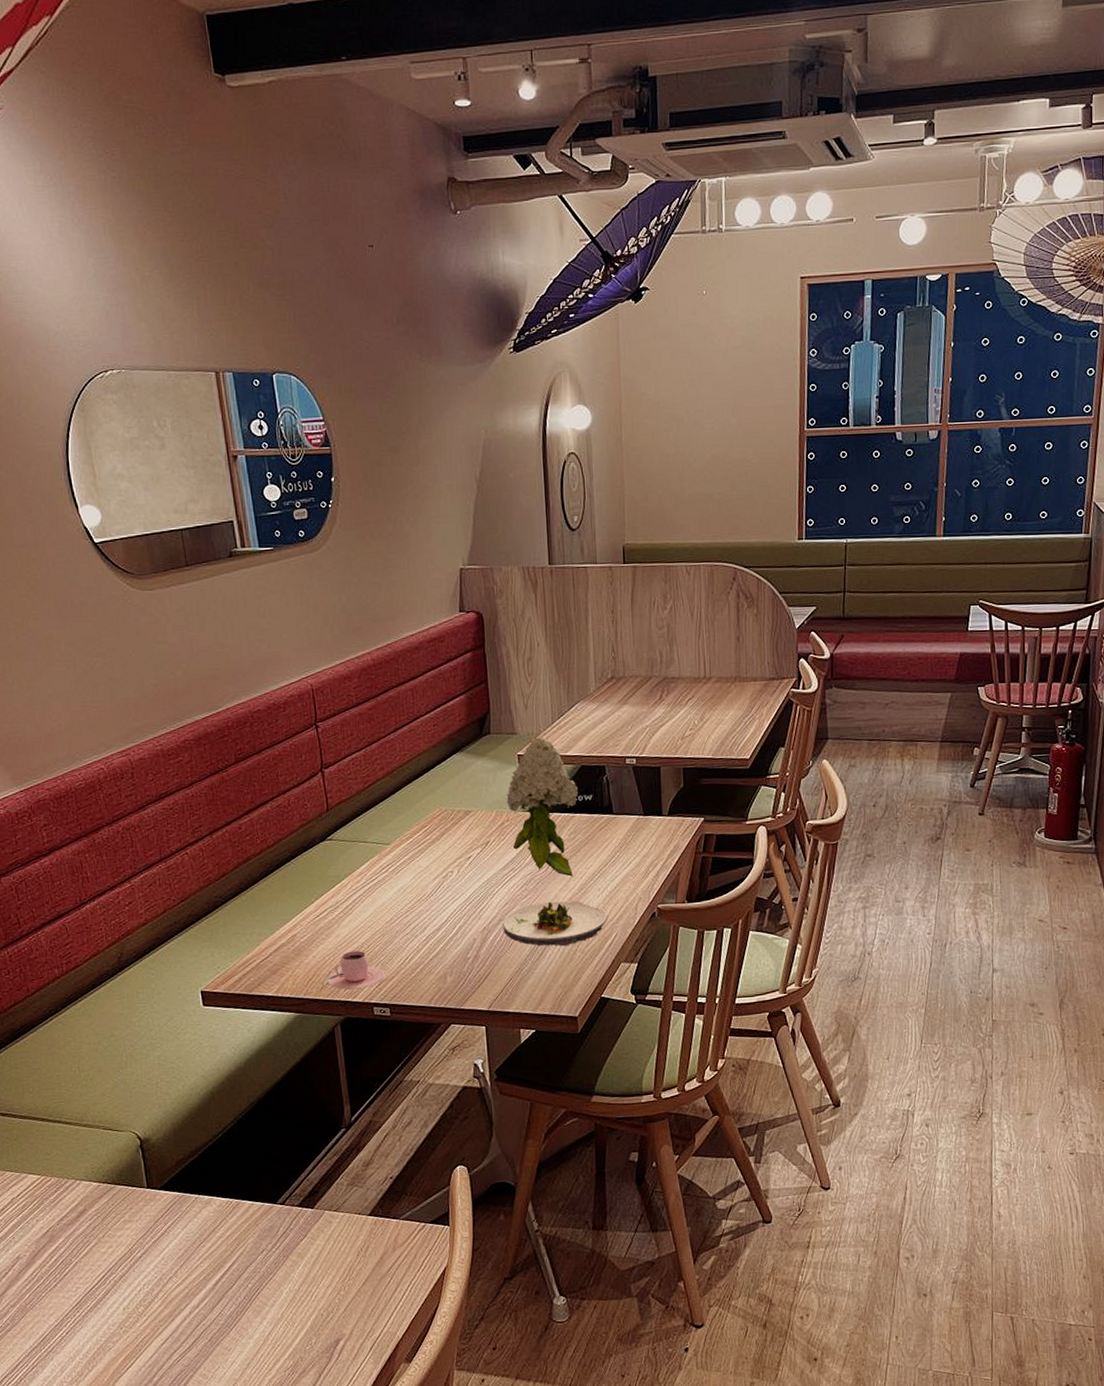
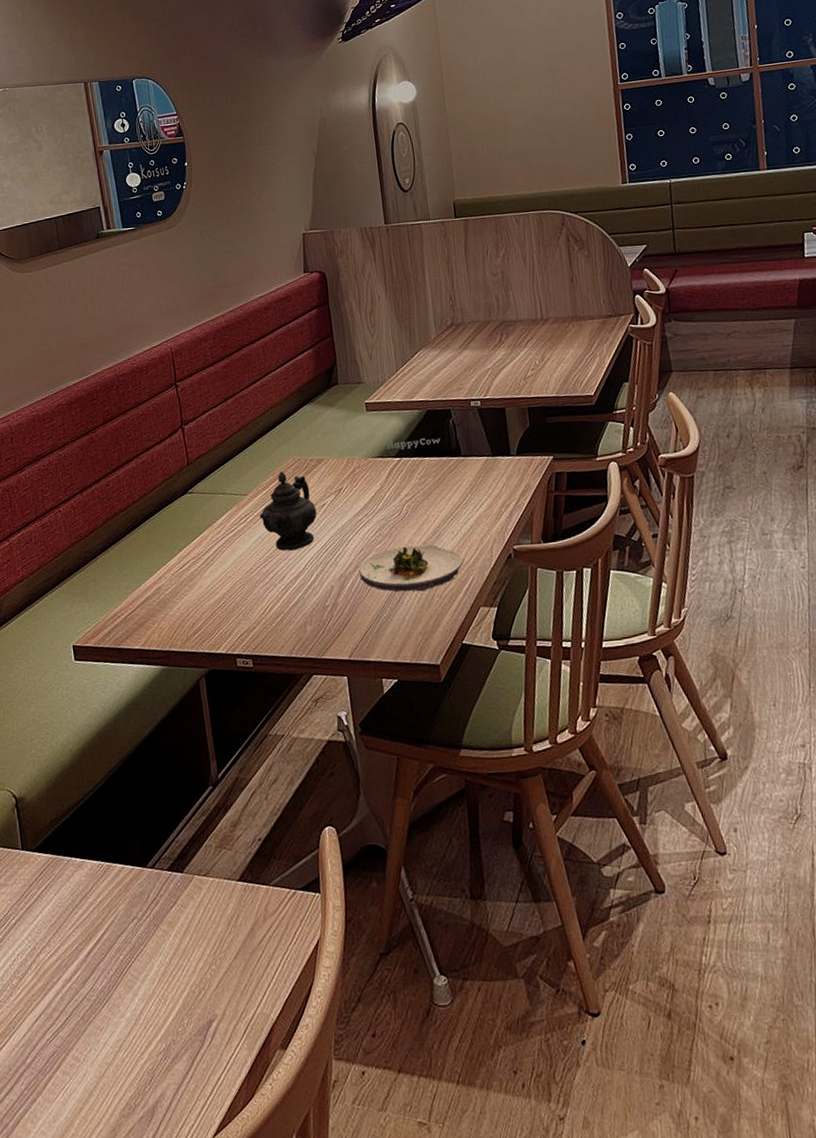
teacup: present [321,950,385,990] -> none [185,601,246,642]
teapot: none [402,821,462,903] -> present [259,471,317,551]
flower: present [506,736,578,877] -> none [356,383,426,521]

